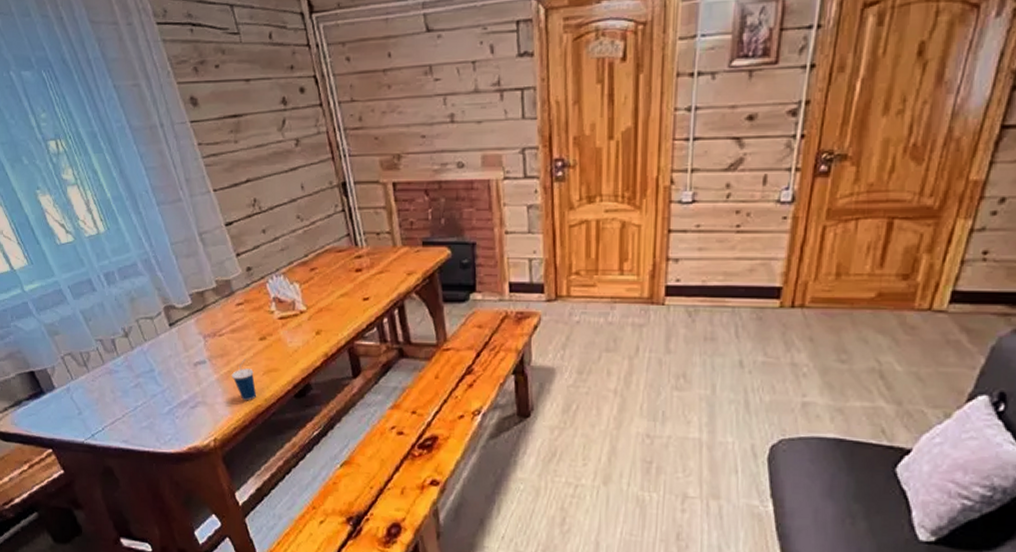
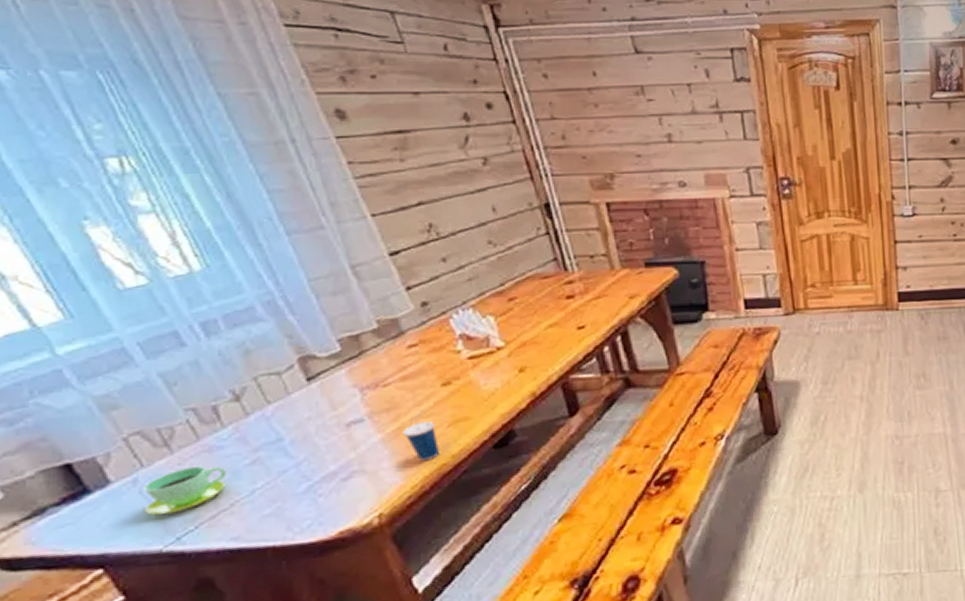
cup: none [73,383,121,417] -> present [143,465,227,516]

